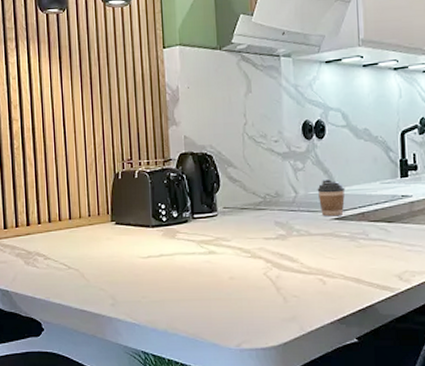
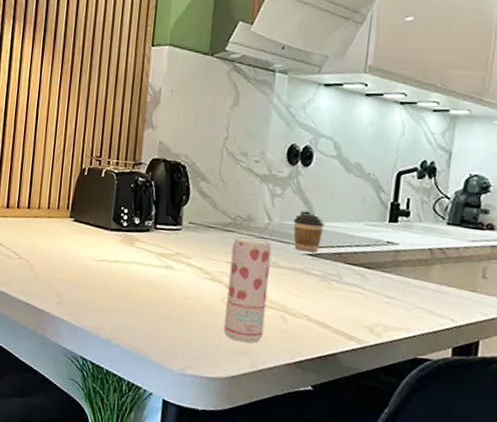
beverage can: none [266,211,306,310] -> present [223,236,272,343]

